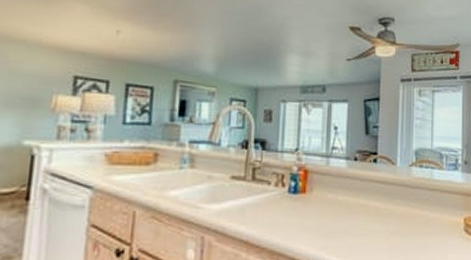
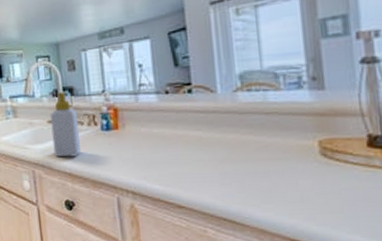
soap bottle: none [231,144,266,222] -> present [50,92,82,157]

